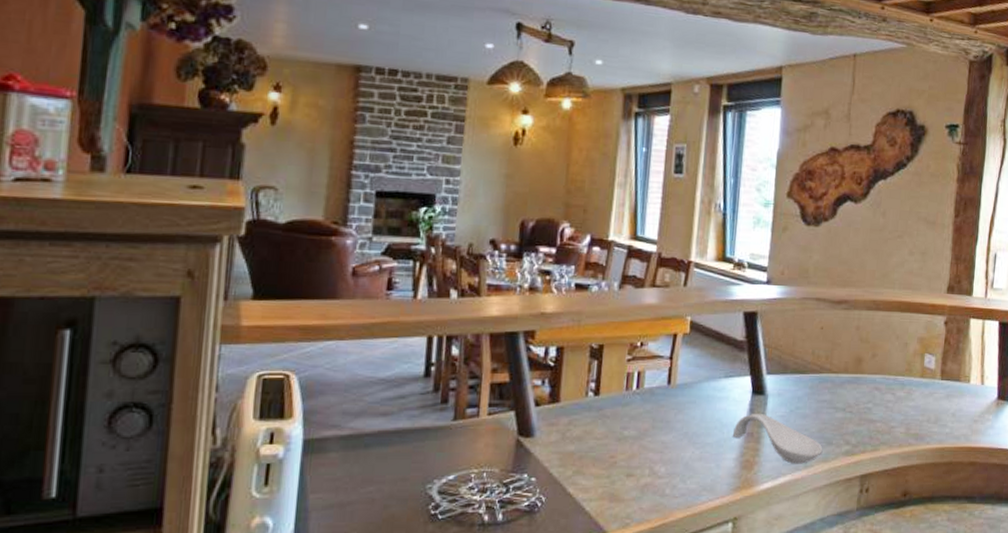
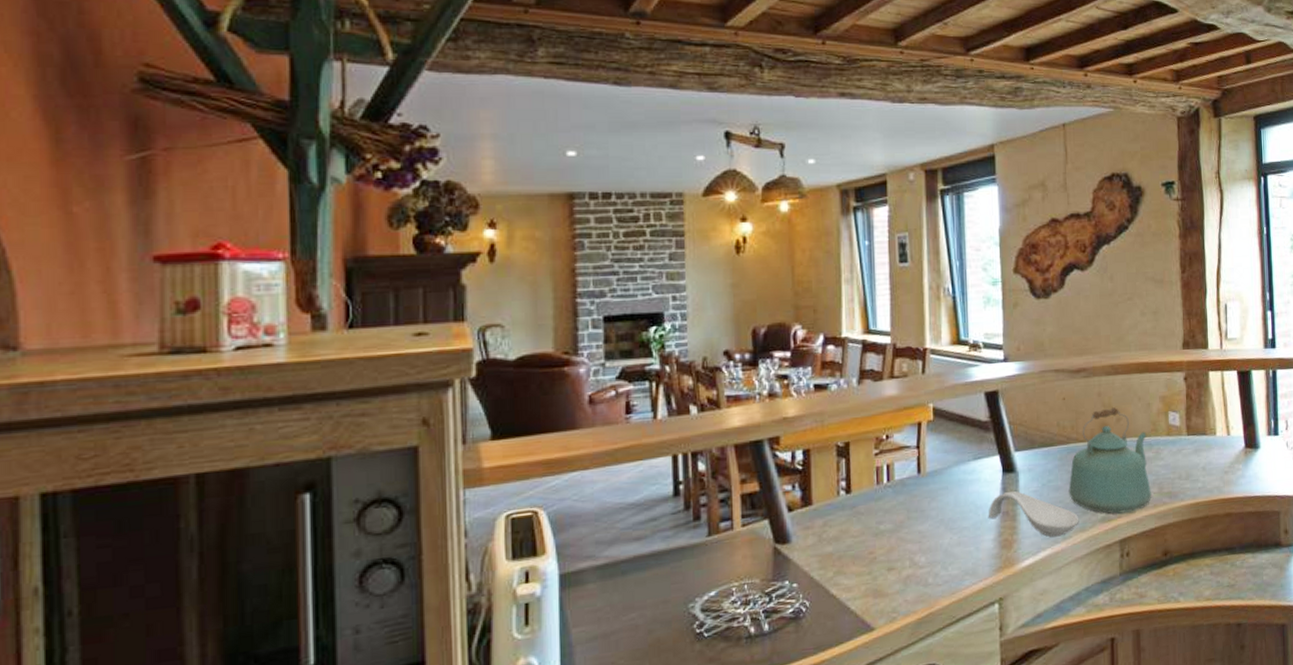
kettle: none [815,343,900,449] -> present [1068,407,1152,514]

